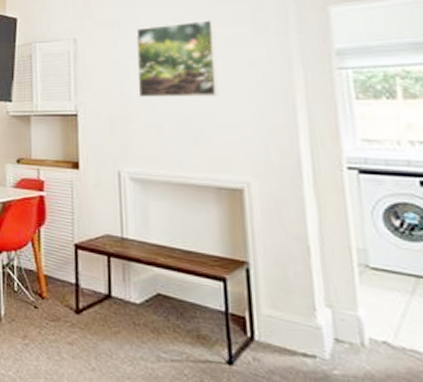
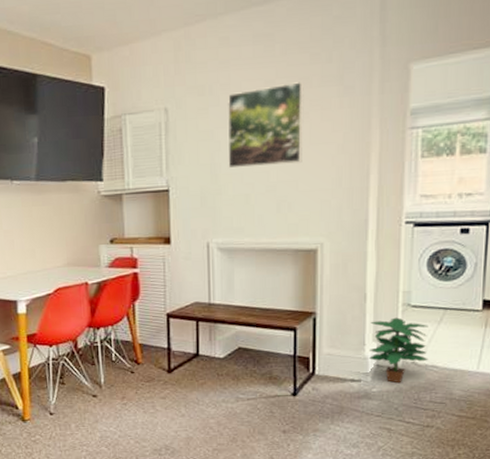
potted plant: none [319,280,405,369] -> present [370,317,428,384]

